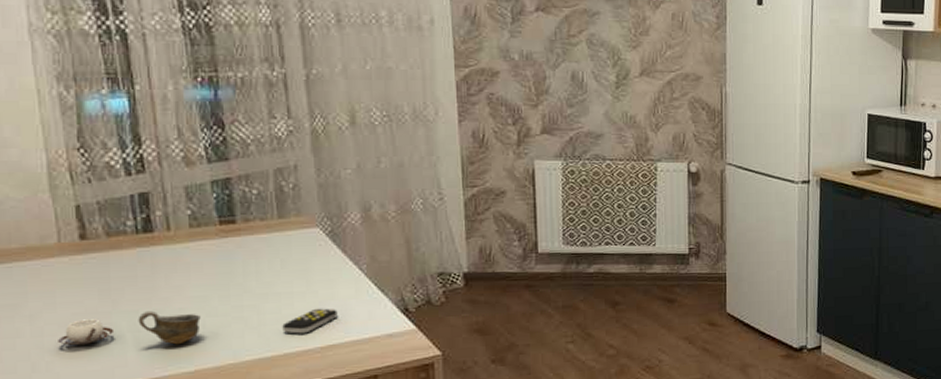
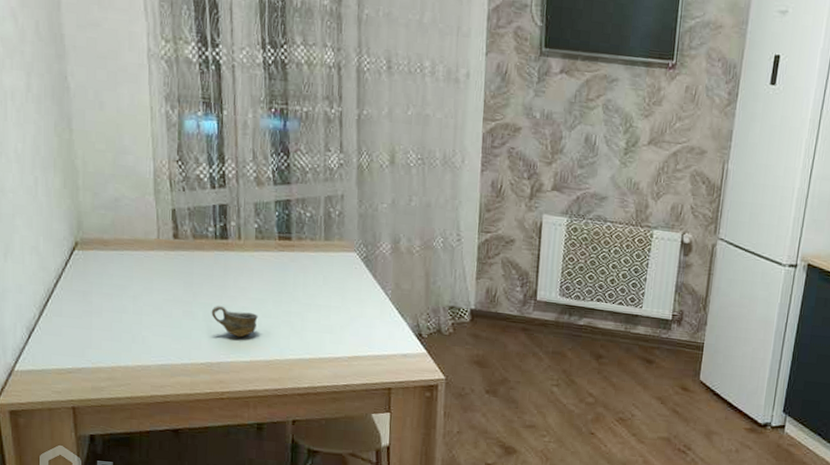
cup: present [58,319,115,346] -> none [152,305,193,327]
remote control: present [282,308,338,334] -> none [320,323,364,343]

